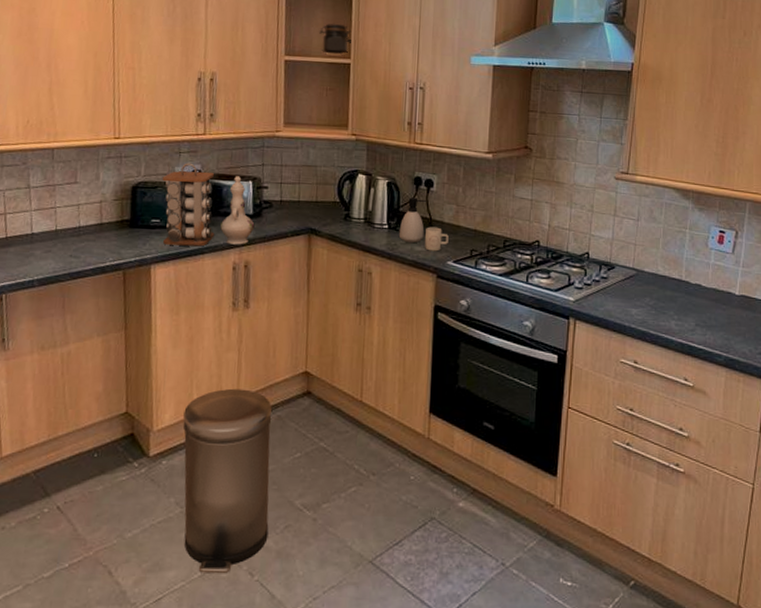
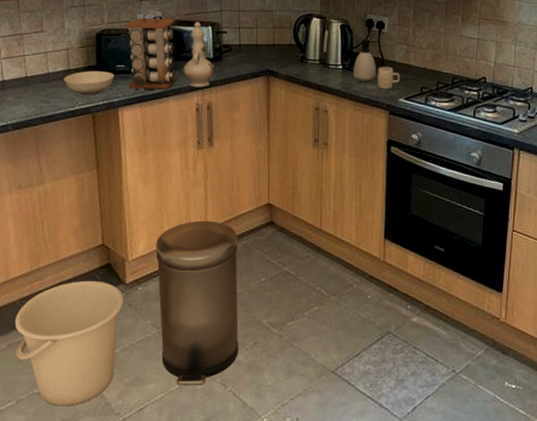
bucket: none [25,451,147,594] -> present [14,280,125,406]
bowl: none [95,225,149,251] -> present [63,71,115,96]

